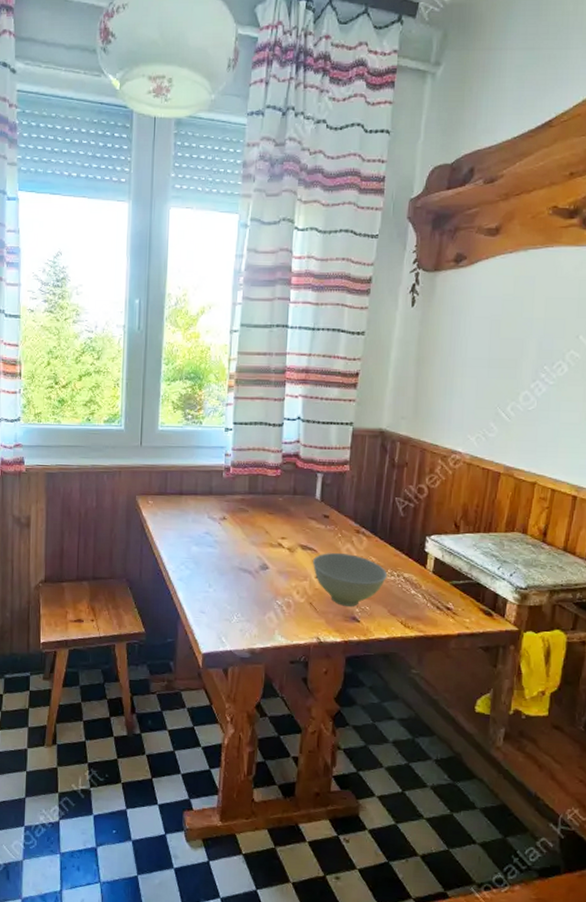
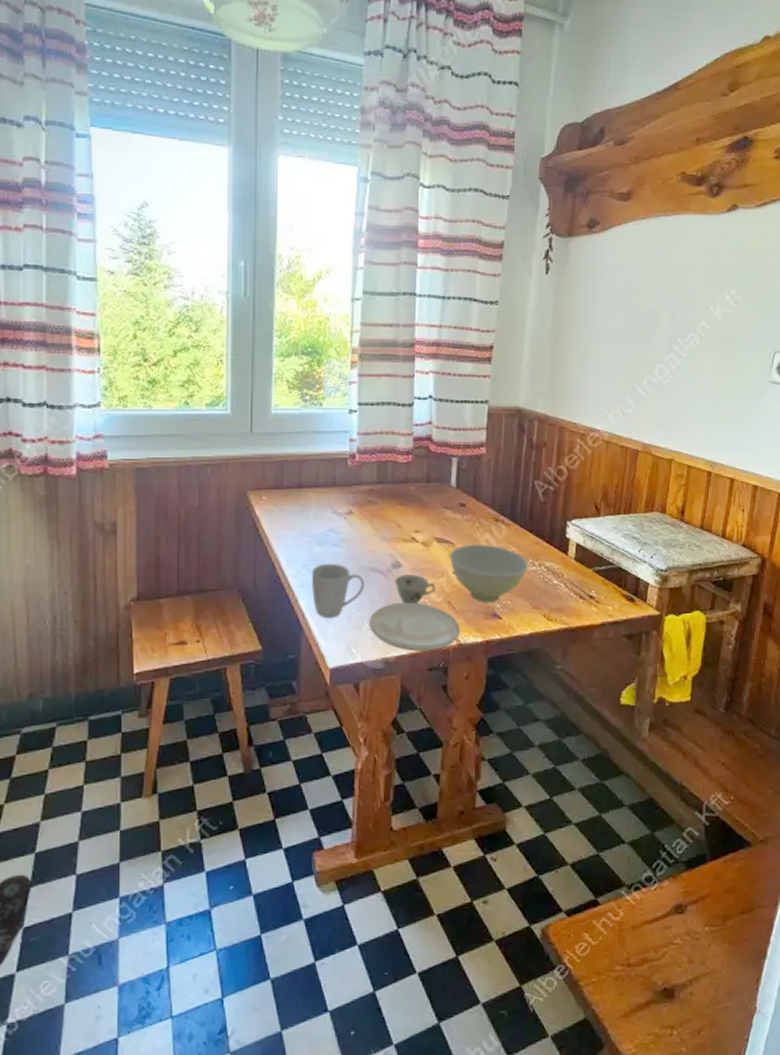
mug: none [188,561,235,610] -> present [311,563,364,619]
plate: none [238,600,321,646] -> present [369,602,461,651]
teacup: none [262,576,299,602] -> present [395,574,436,603]

